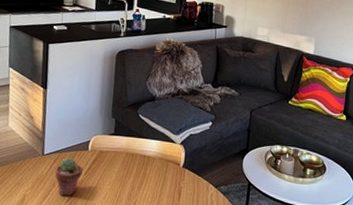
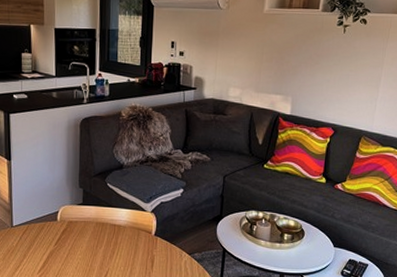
potted succulent: present [54,157,84,196] -> none [25,228,54,266]

